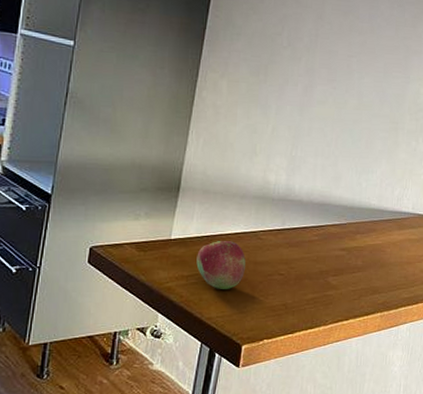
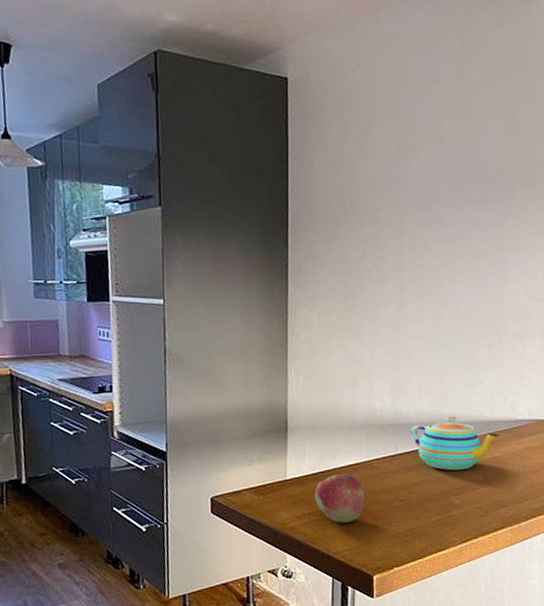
teapot: none [299,198,383,252] -> present [410,415,499,471]

